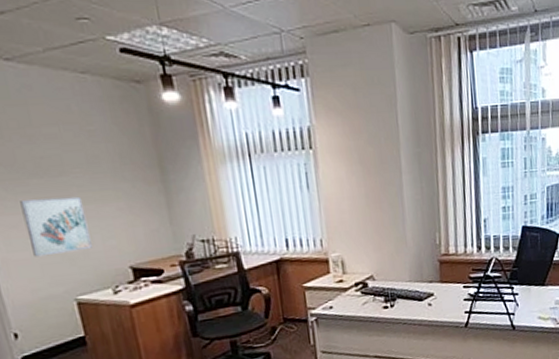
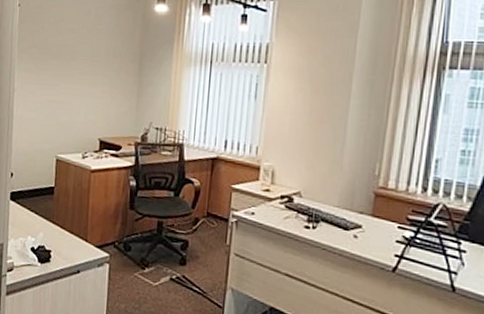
wall art: present [20,196,92,257] -> none [39,75,80,119]

